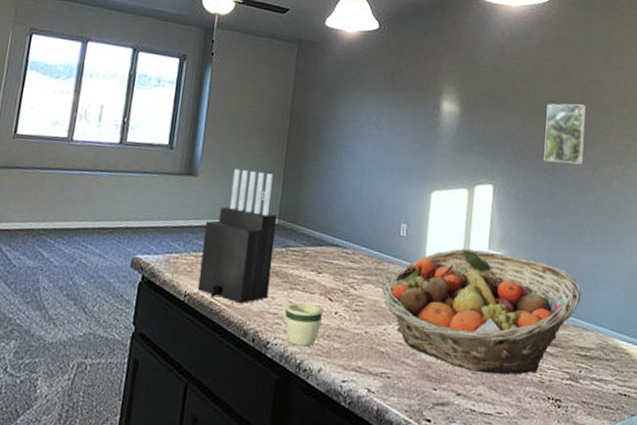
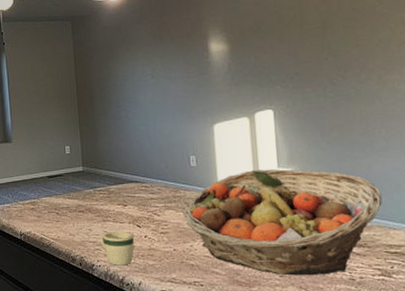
knife block: present [197,168,277,304] -> none [26,131,86,237]
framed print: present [544,103,586,164] -> none [317,18,364,80]

